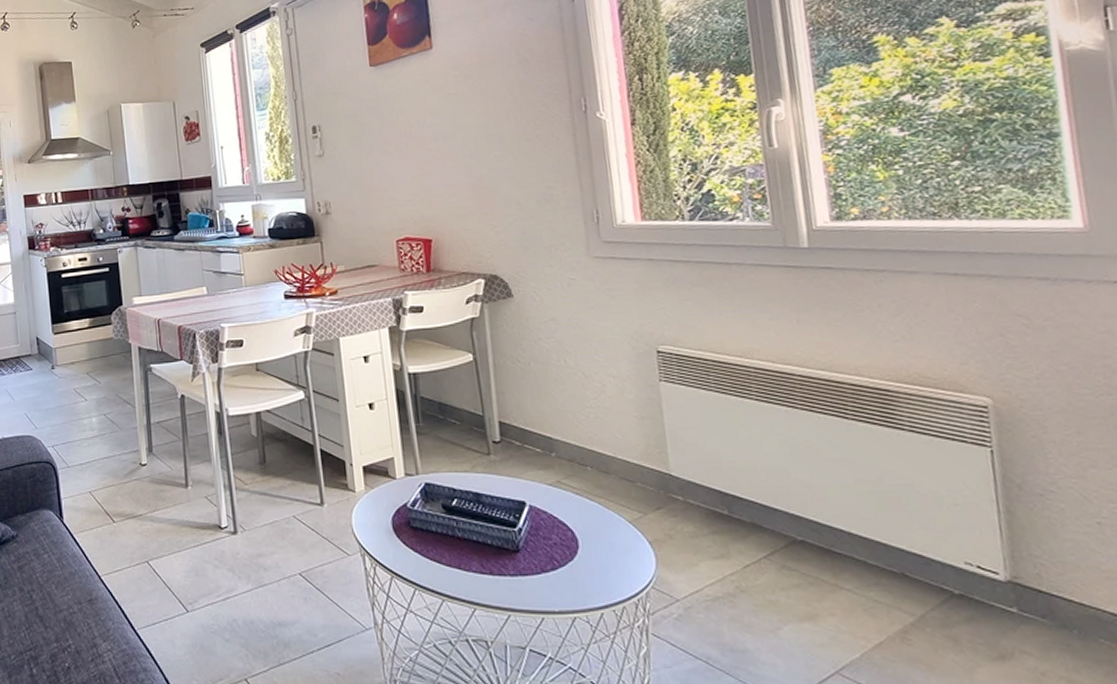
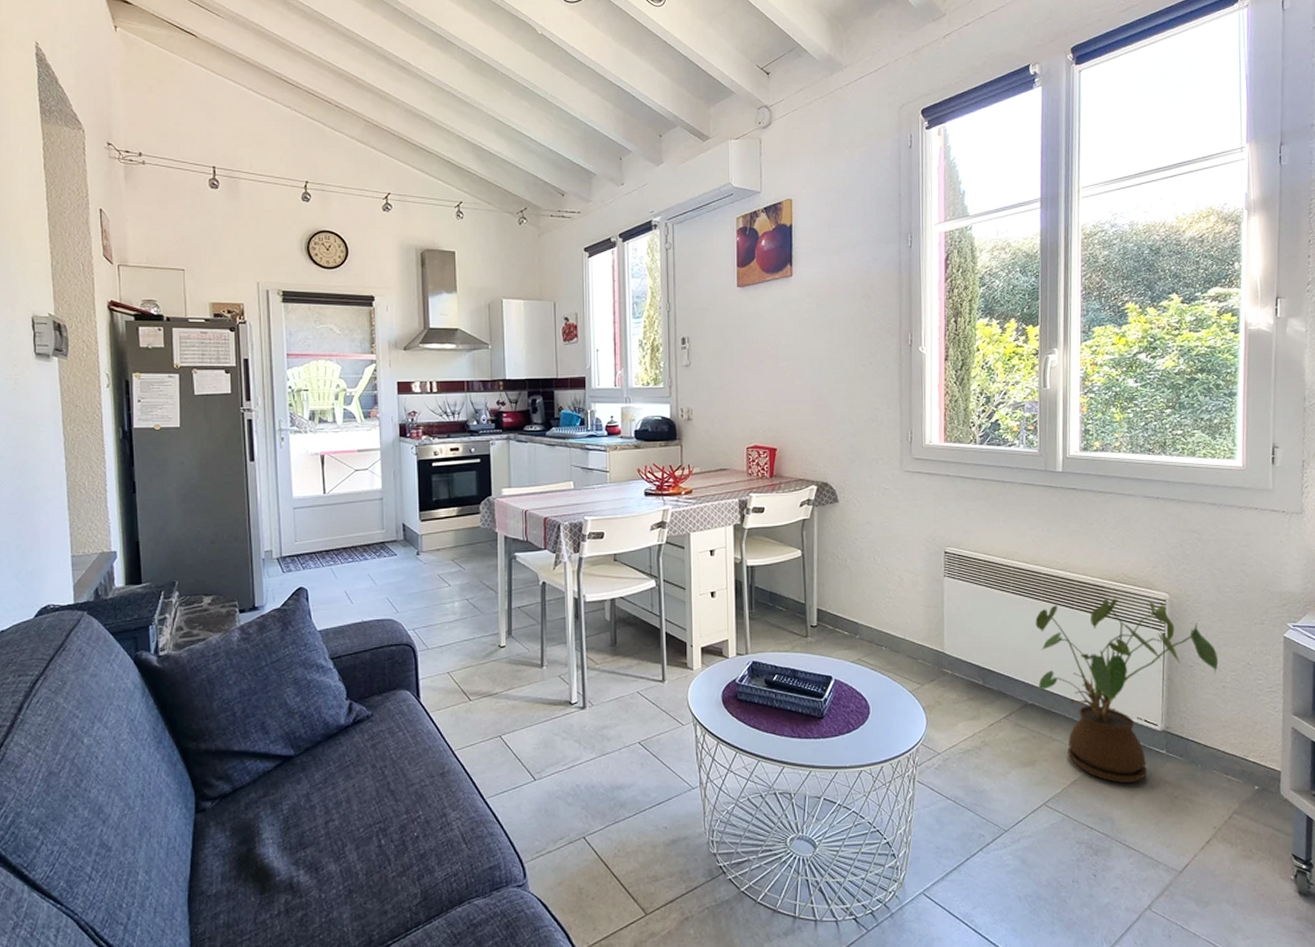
house plant: none [793,405,1086,650] -> present [1035,598,1219,783]

